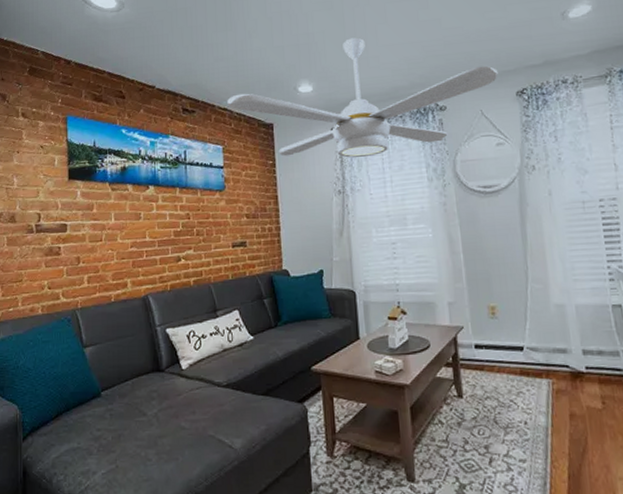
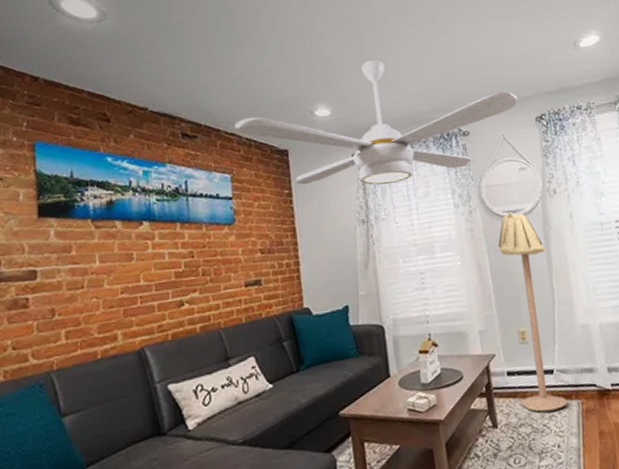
floor lamp: none [470,187,538,387] -> present [497,212,568,412]

